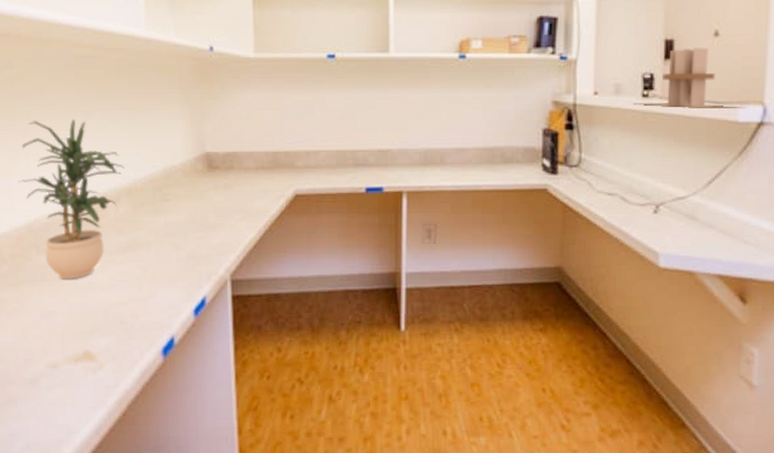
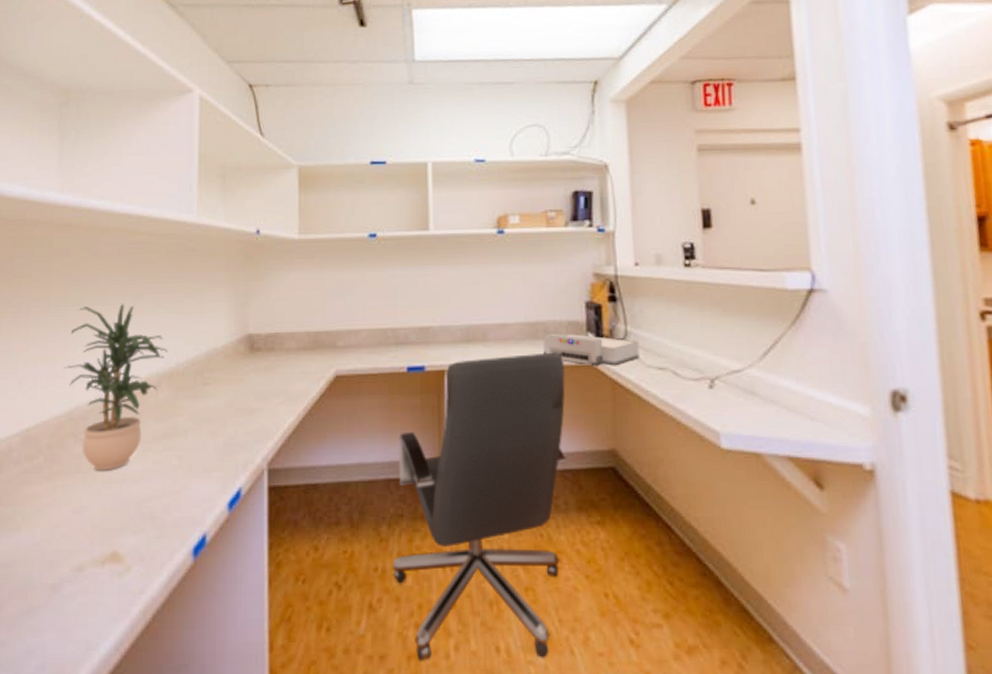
office chair: none [351,177,519,442] -> present [393,352,569,661]
architectural model: none [499,158,591,191] -> present [543,333,640,367]
file organizer: present [633,48,749,110] -> none [676,216,796,278]

